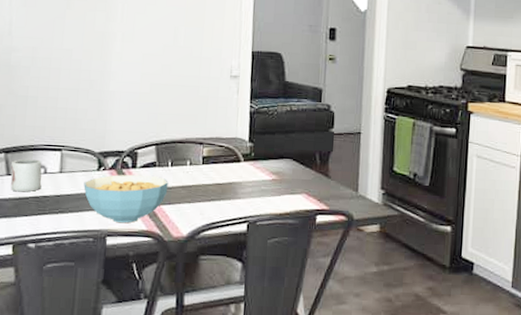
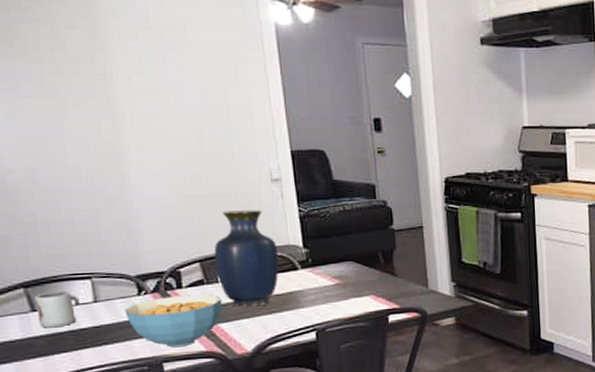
vase: none [168,101,226,194] -> present [214,210,279,308]

